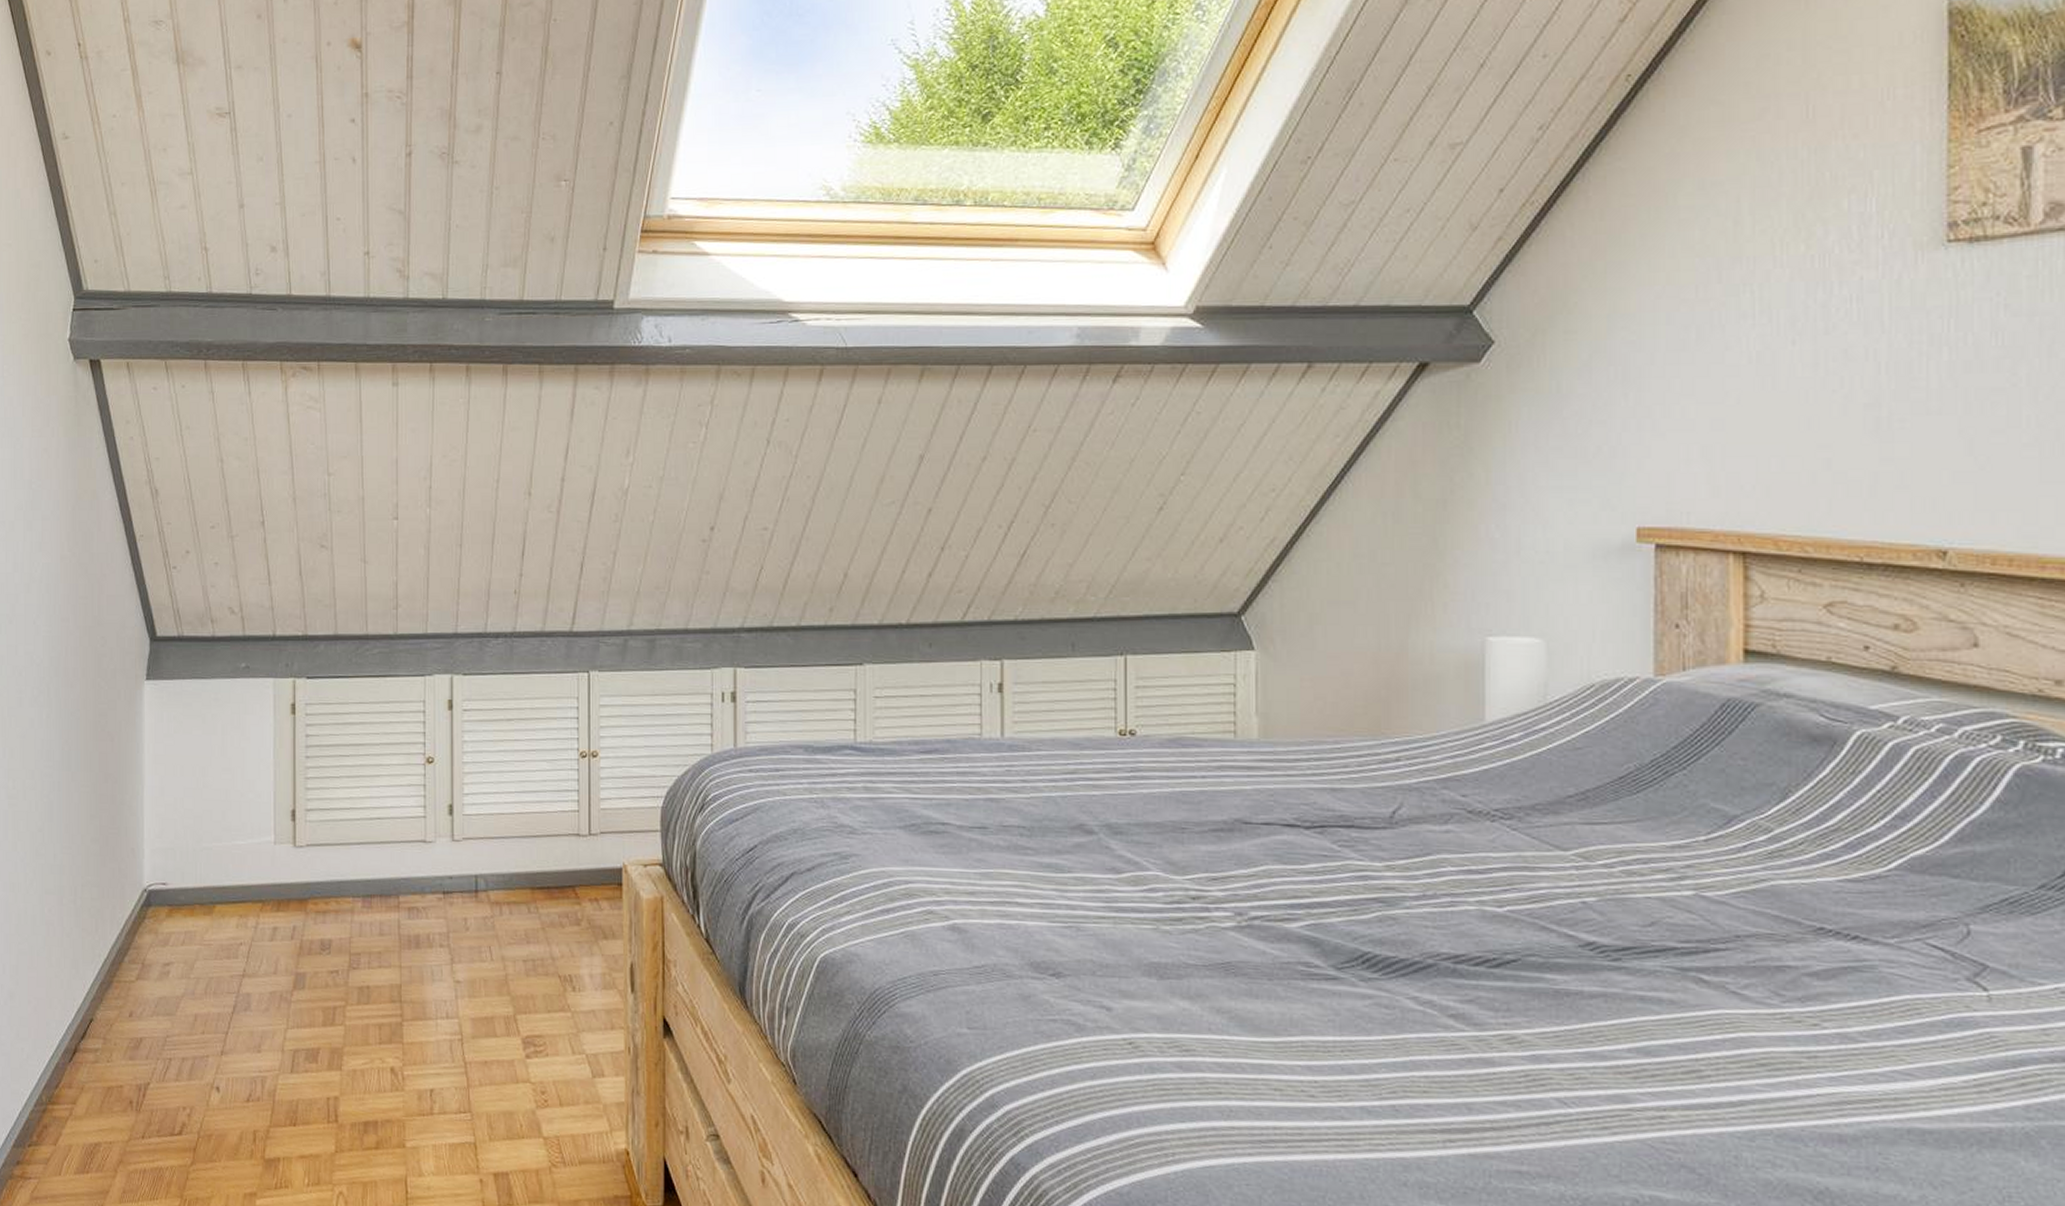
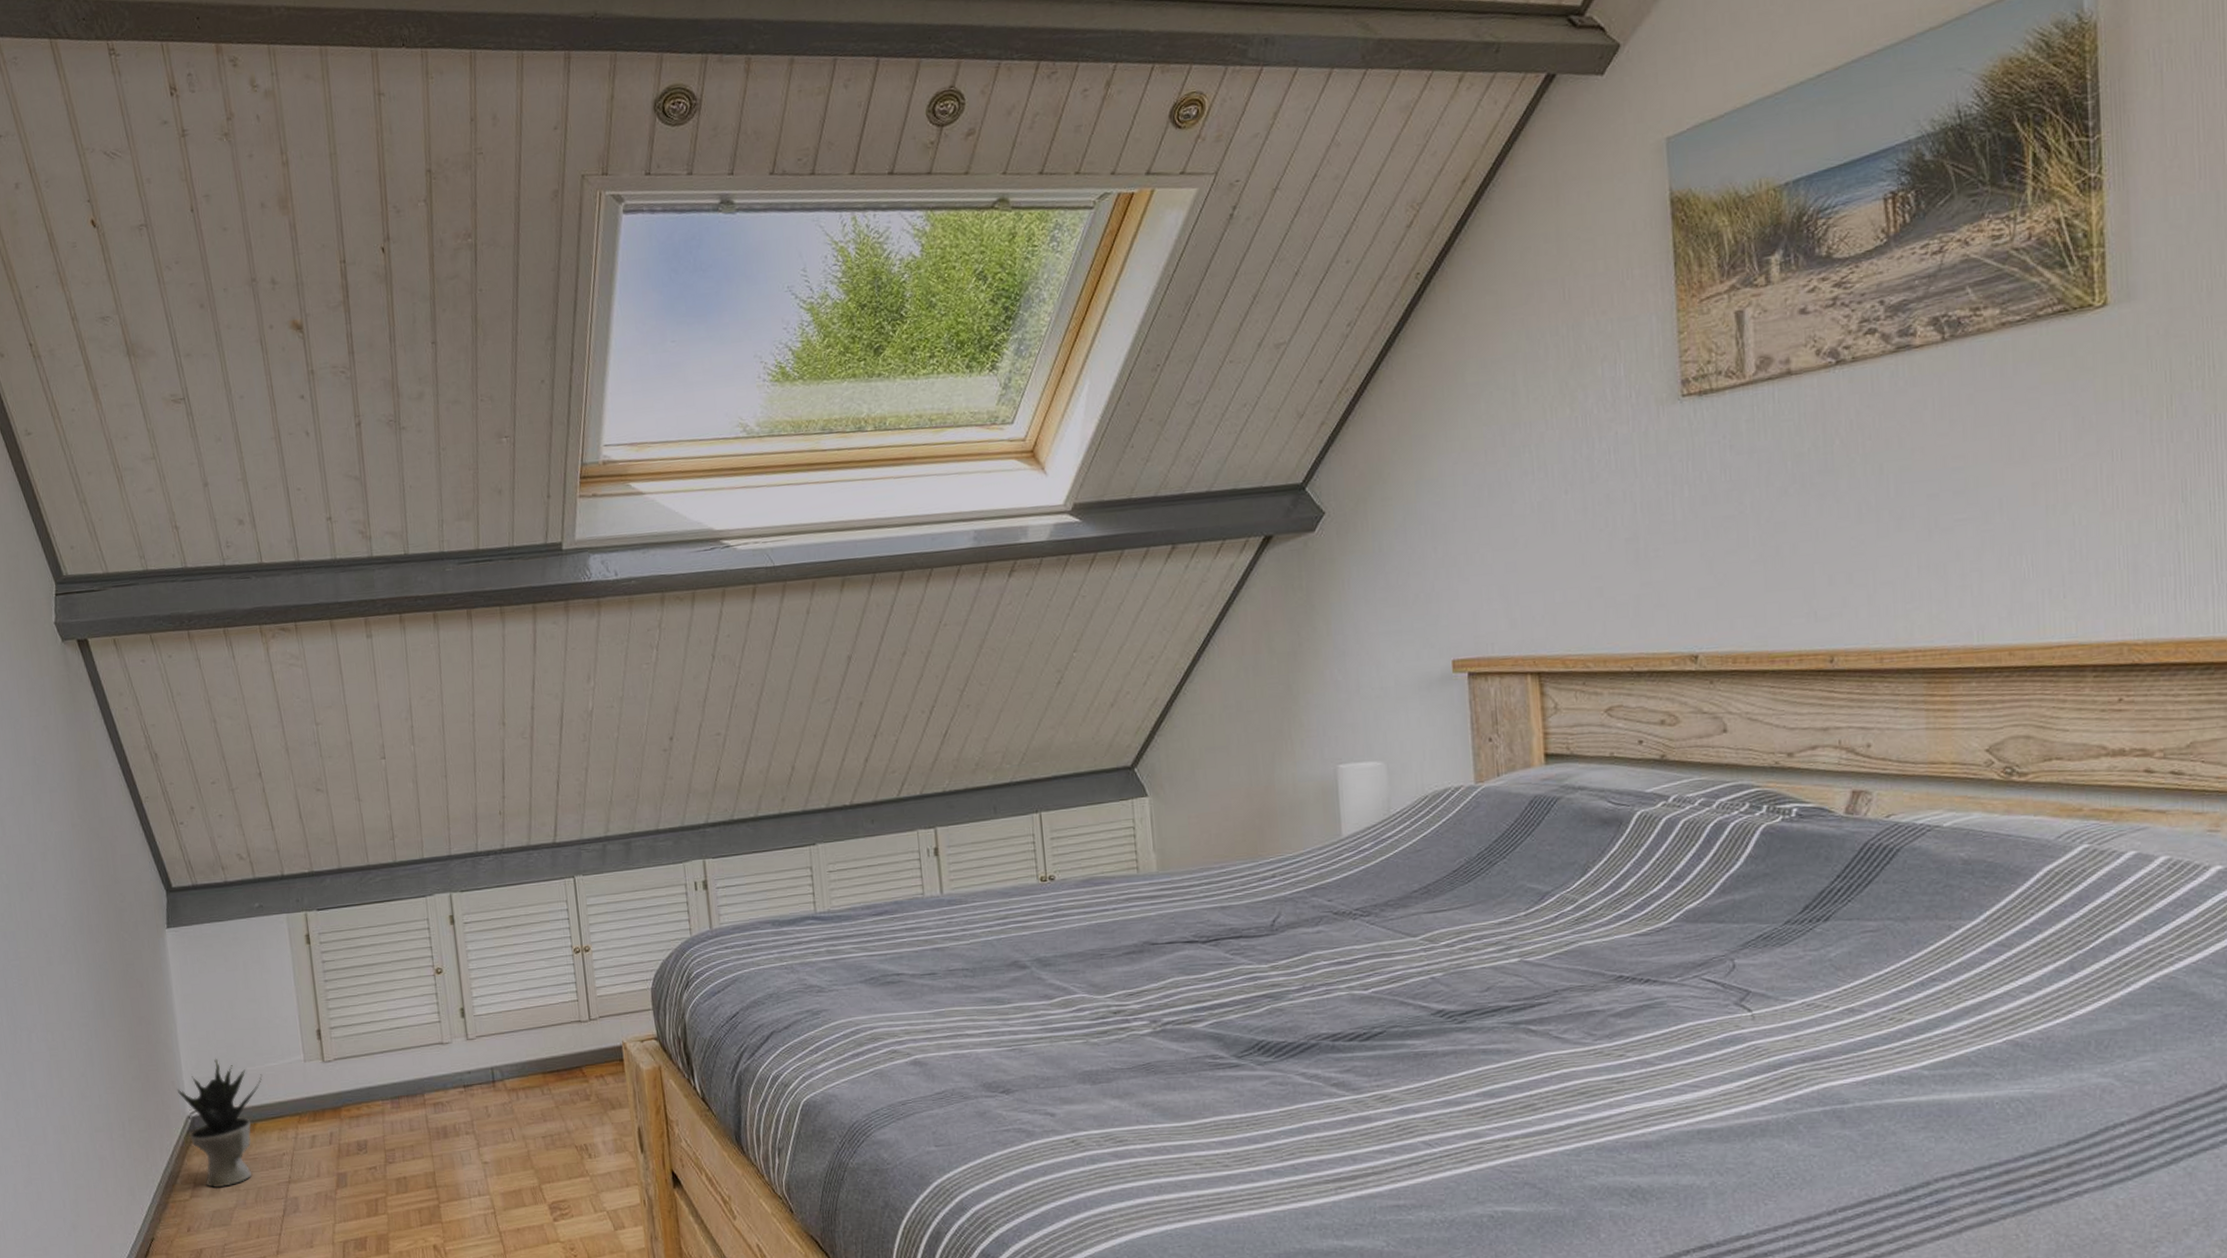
potted plant: none [137,828,228,973] -> present [177,1058,263,1188]

